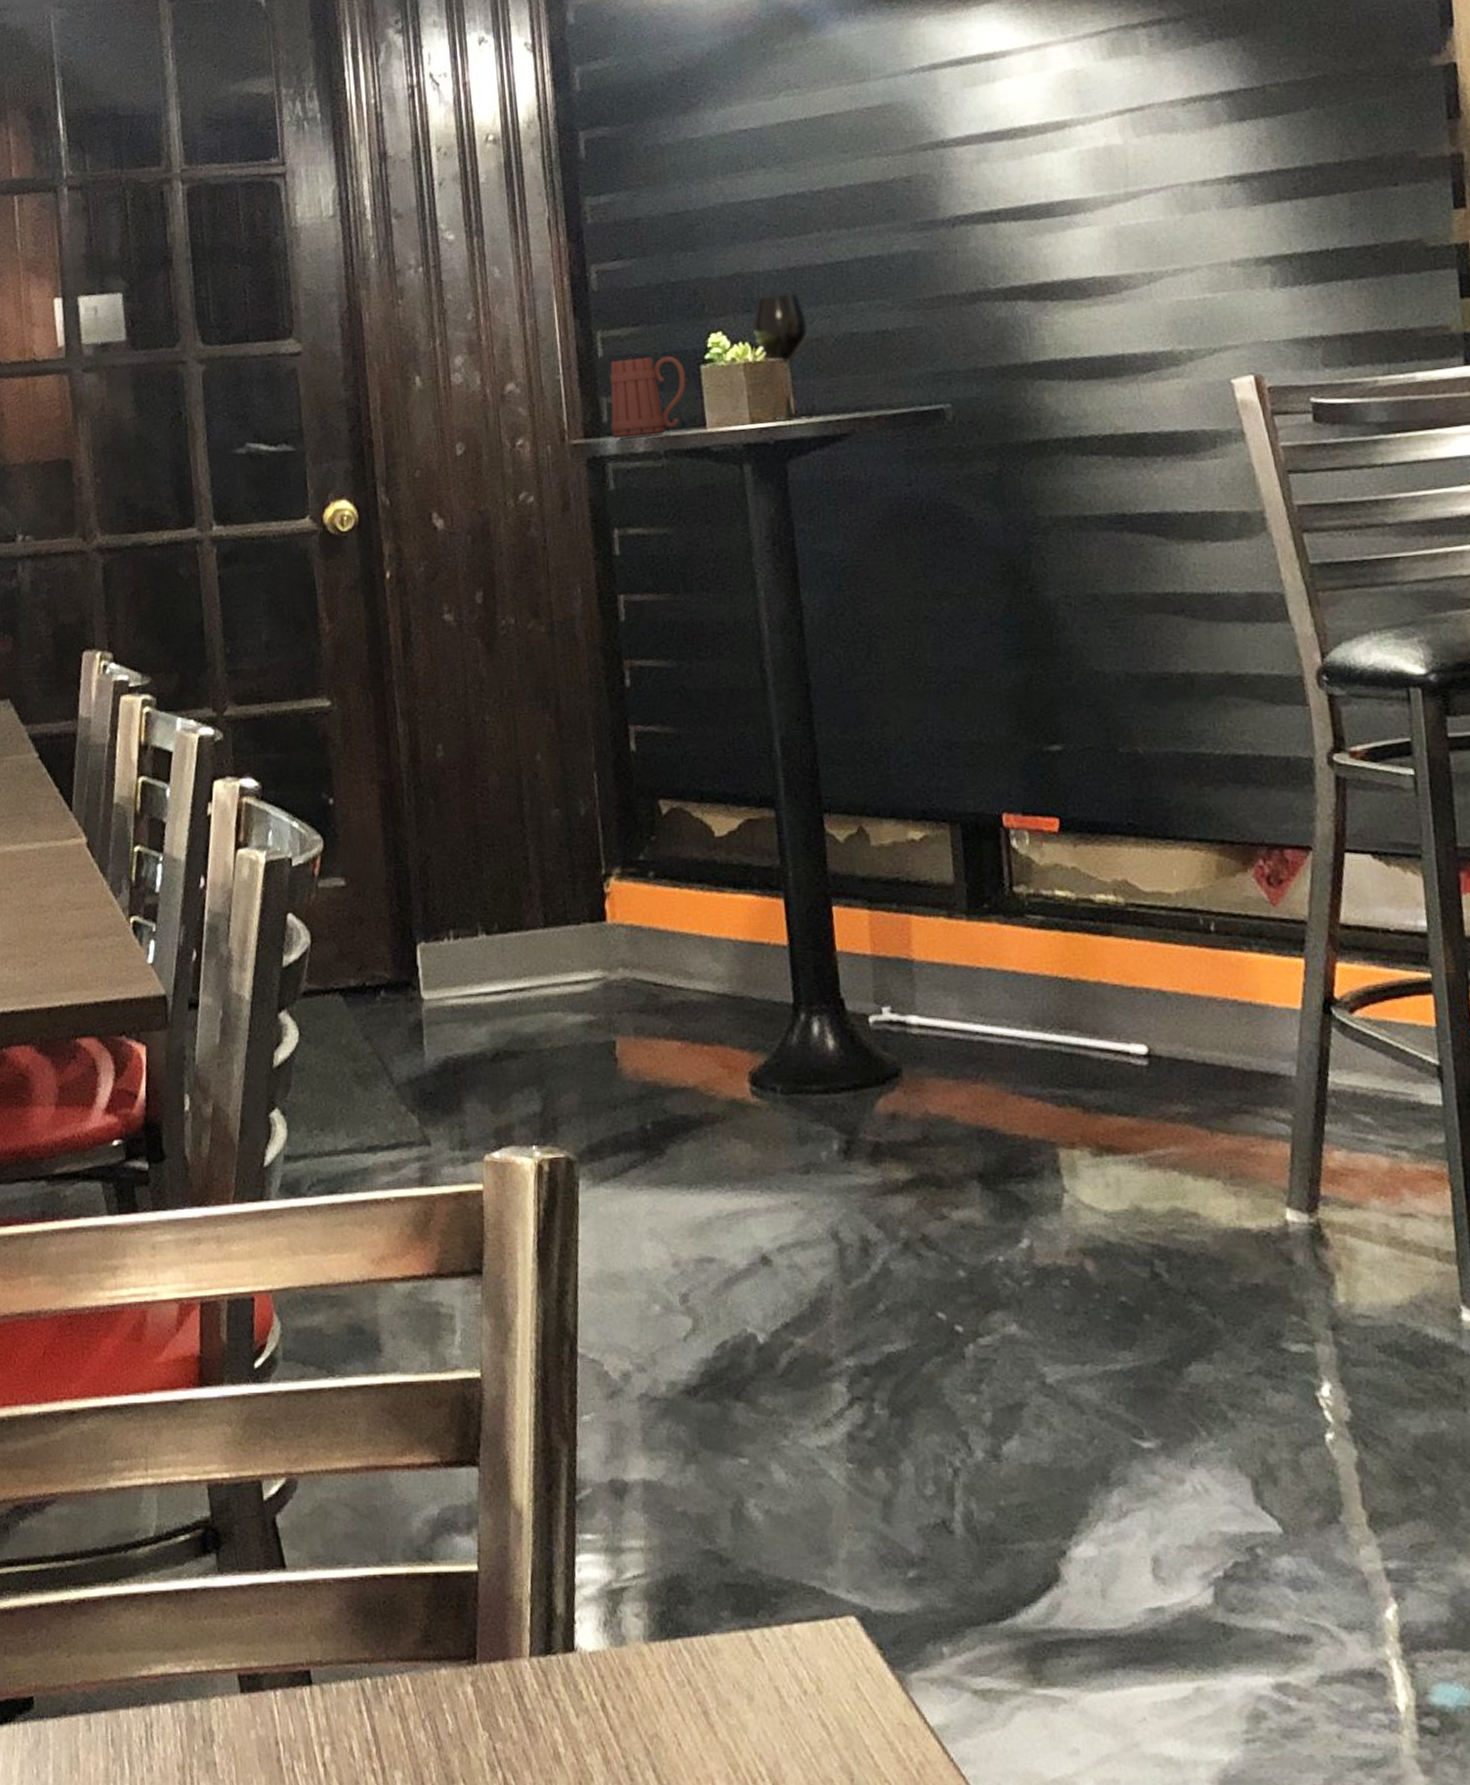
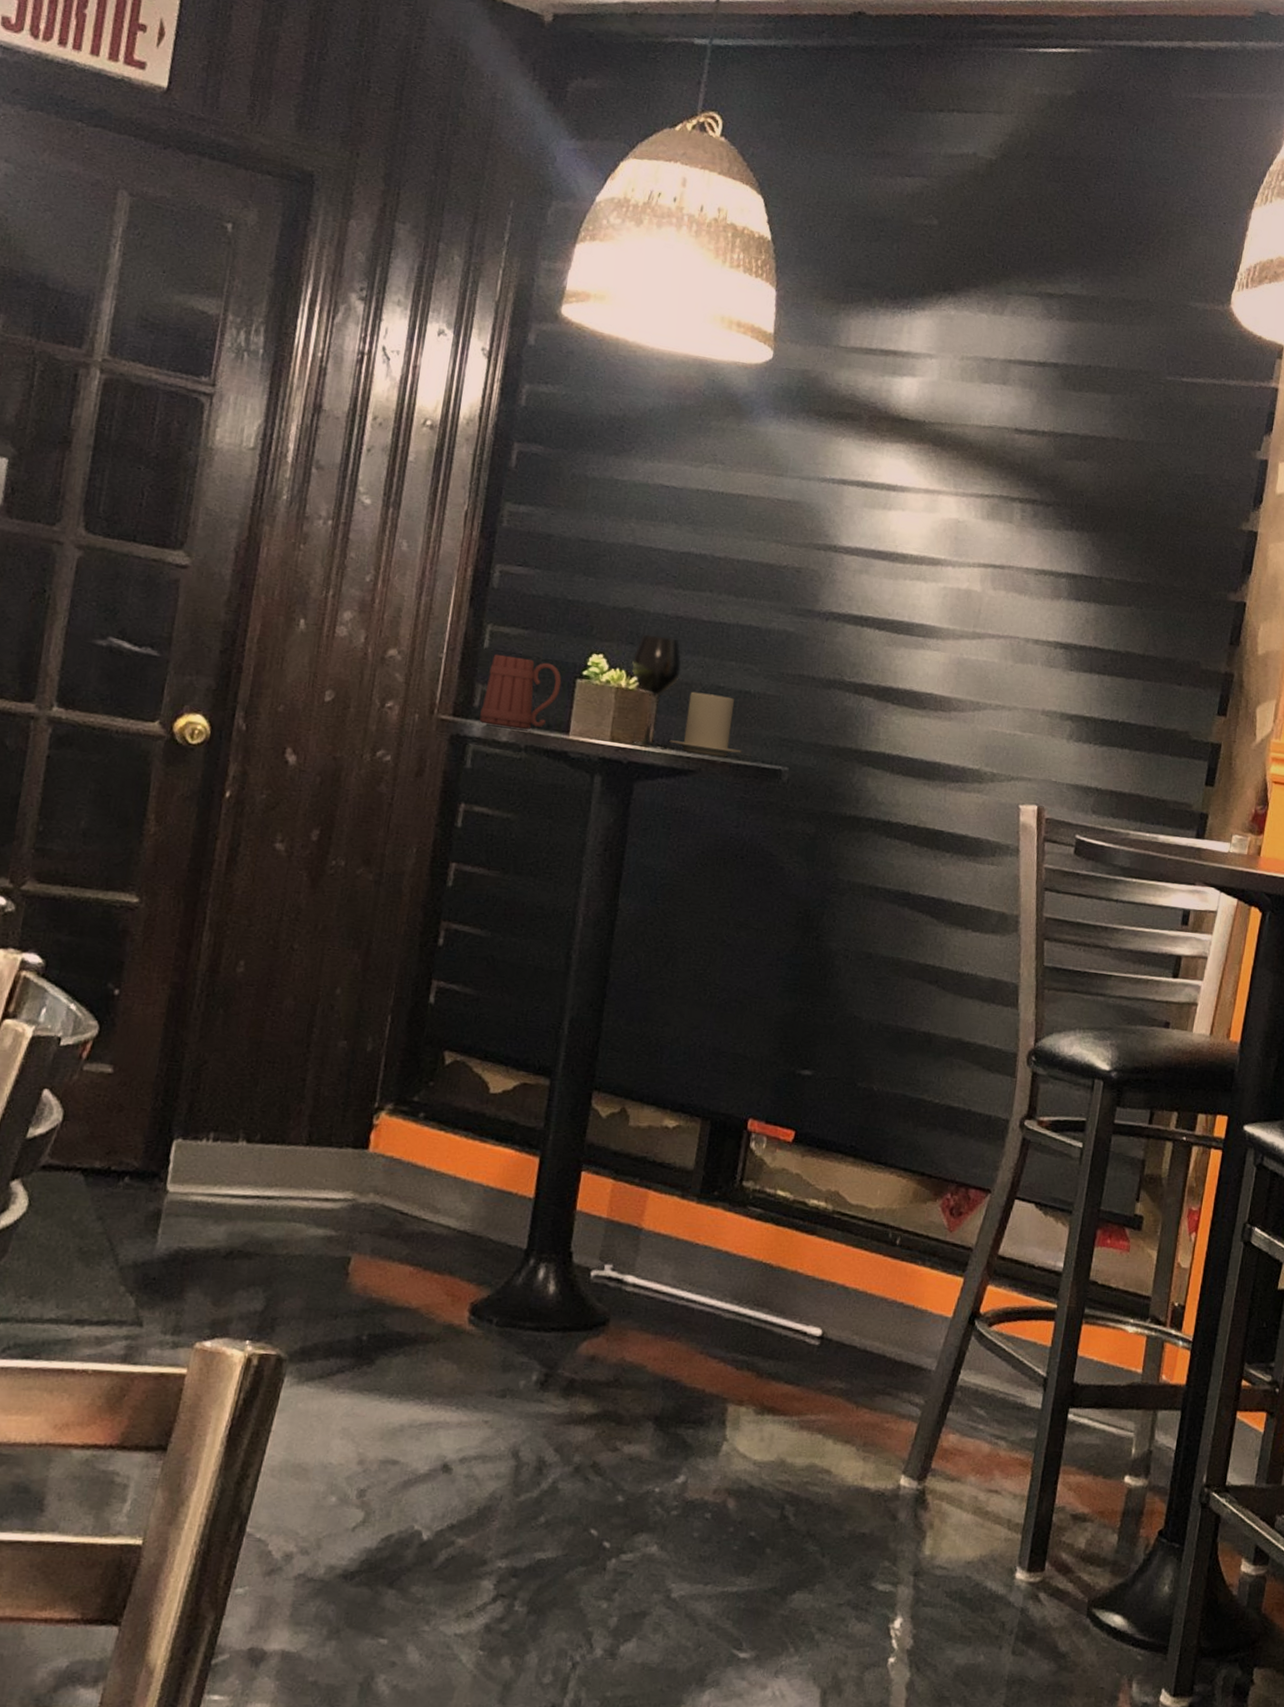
candle: none [813,341,895,415] -> present [669,691,742,757]

